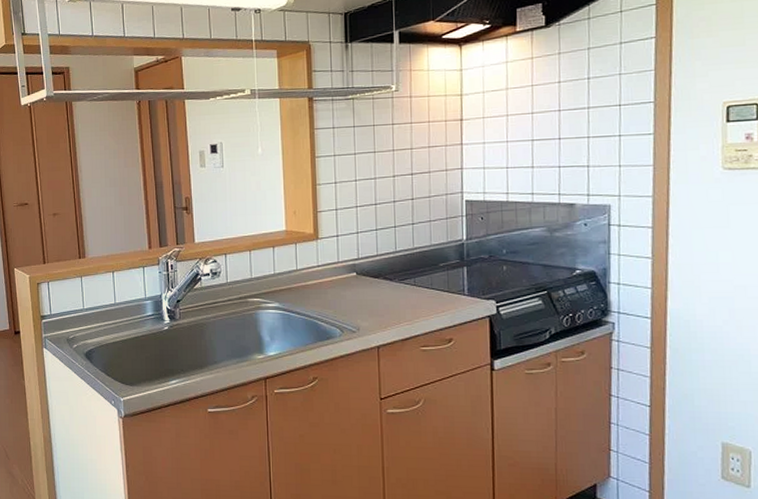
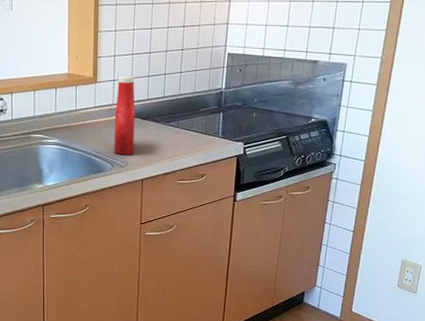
ketchup bottle: none [341,230,366,319] -> present [114,76,135,155]

